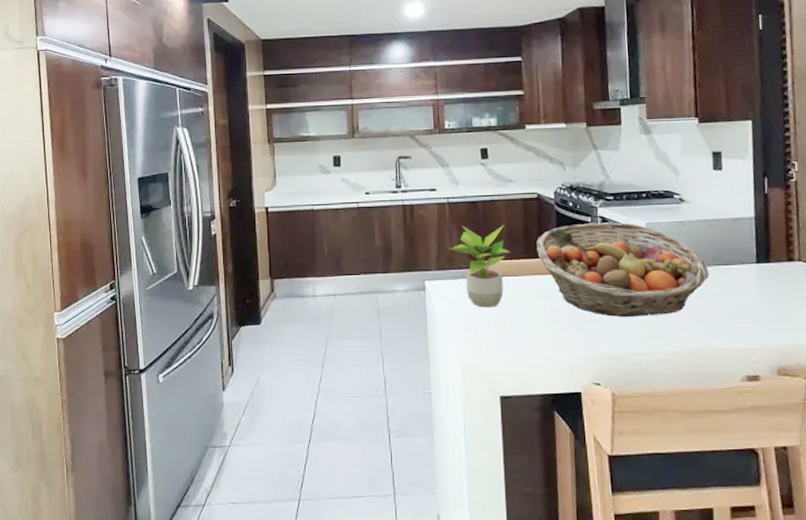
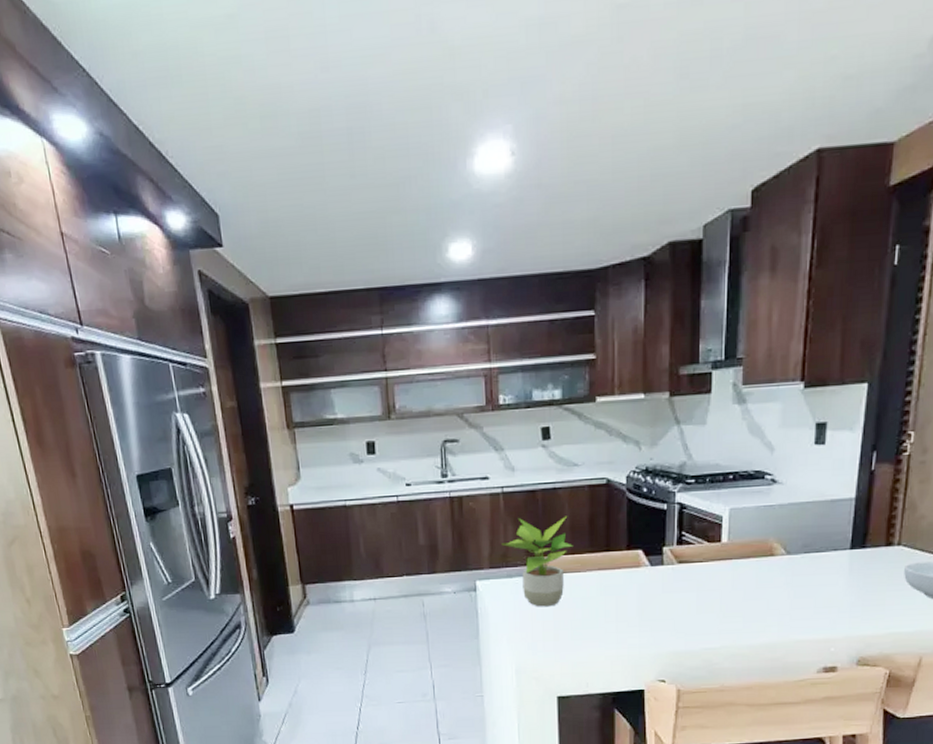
fruit basket: present [536,222,710,317] -> none [603,509,796,612]

